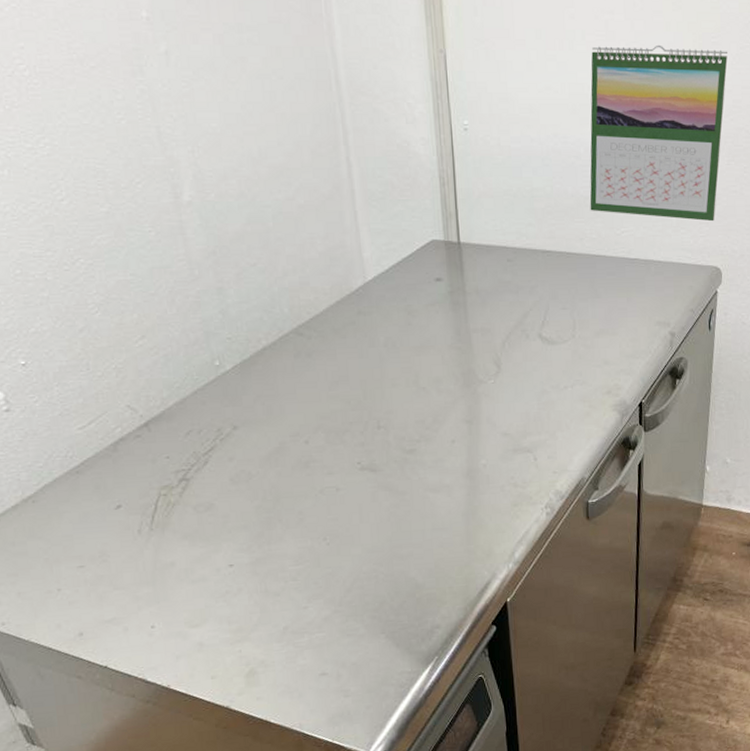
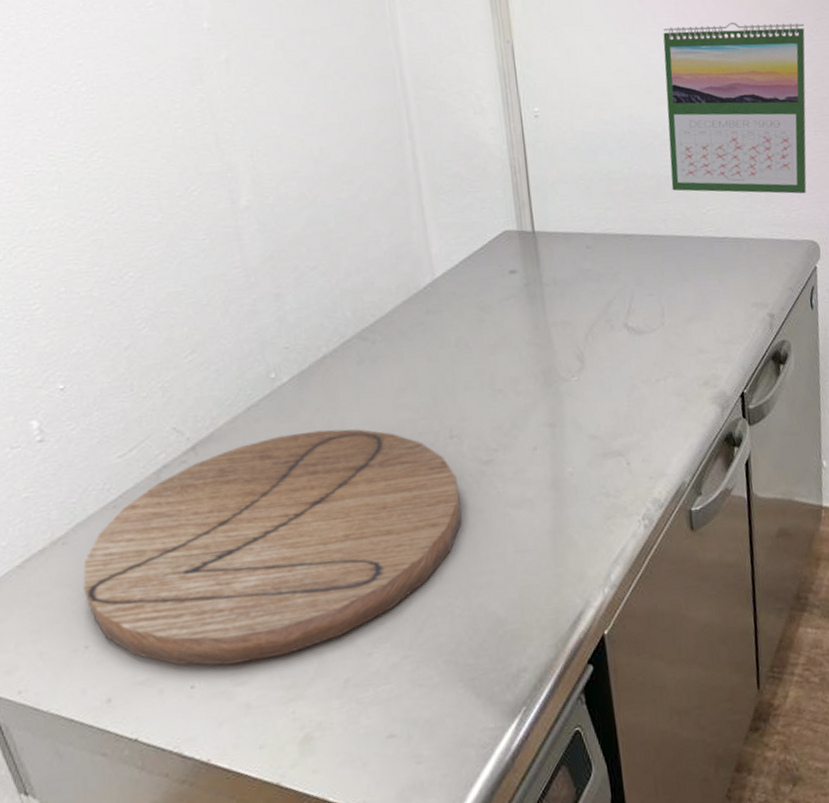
cutting board: none [52,414,387,611] -> present [83,429,462,666]

